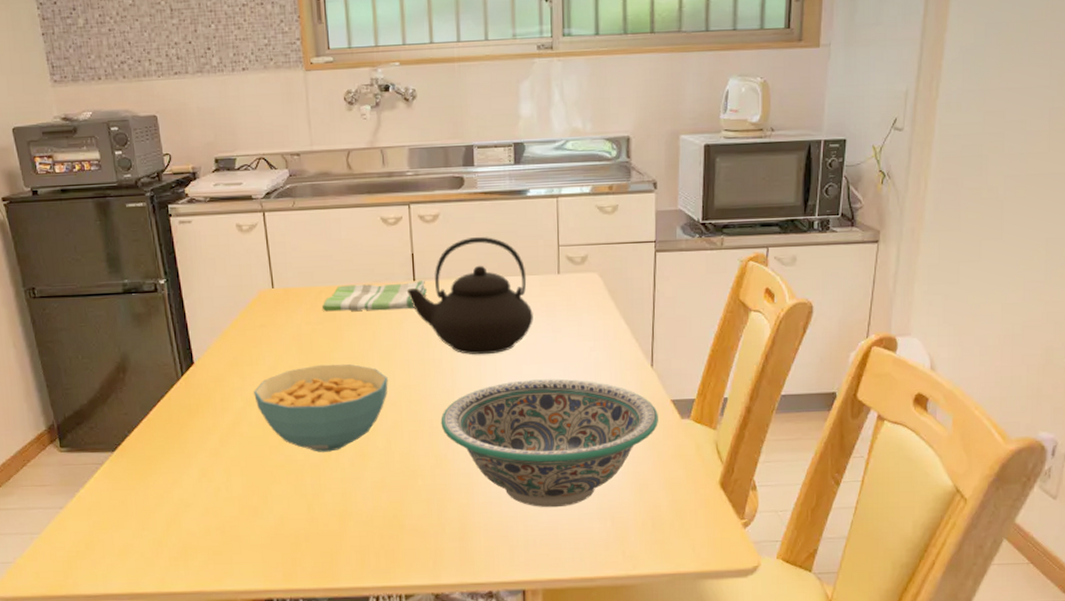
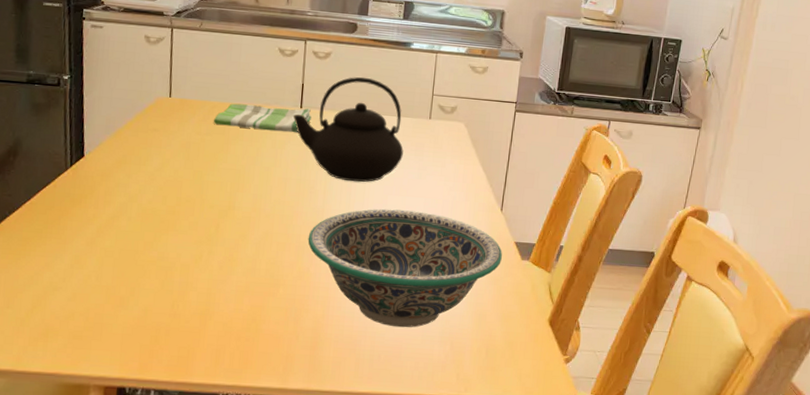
cereal bowl: present [254,364,388,452] -> none [137,172,265,254]

